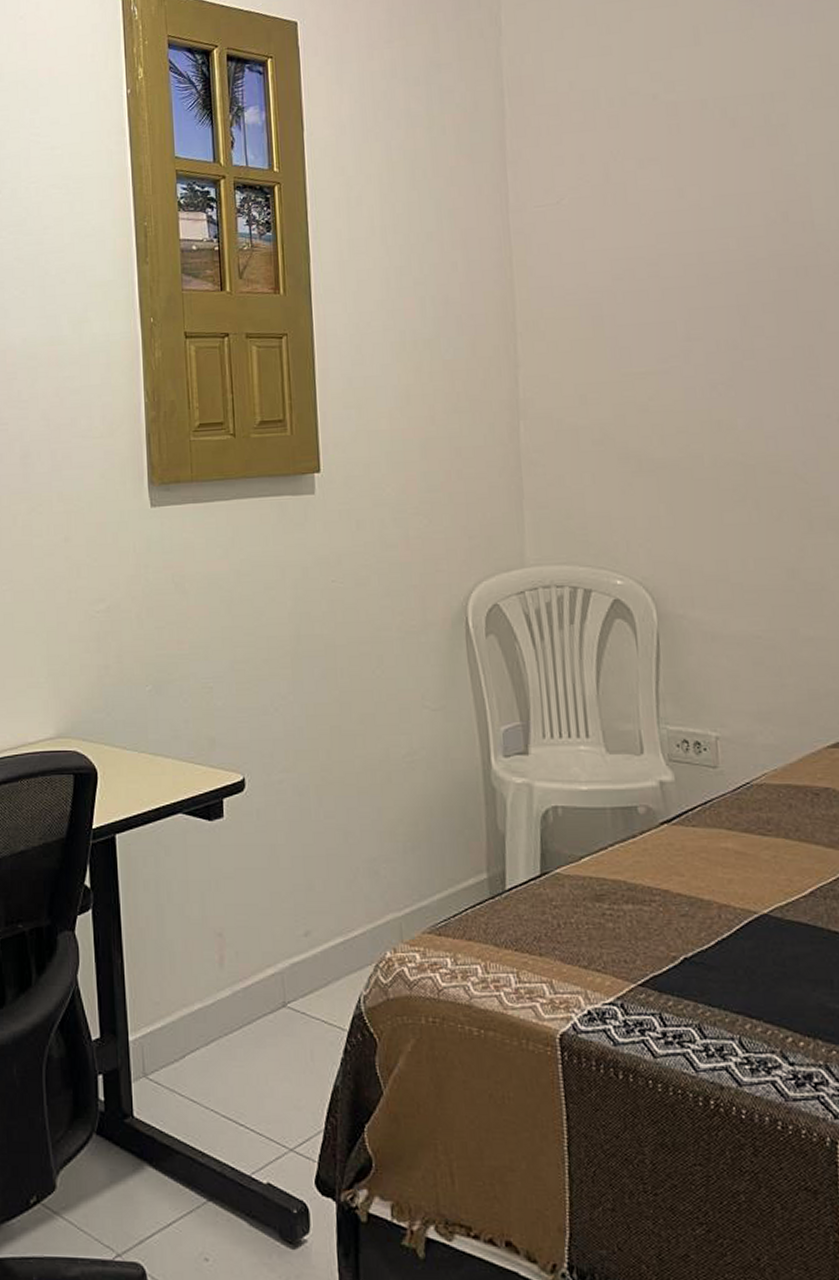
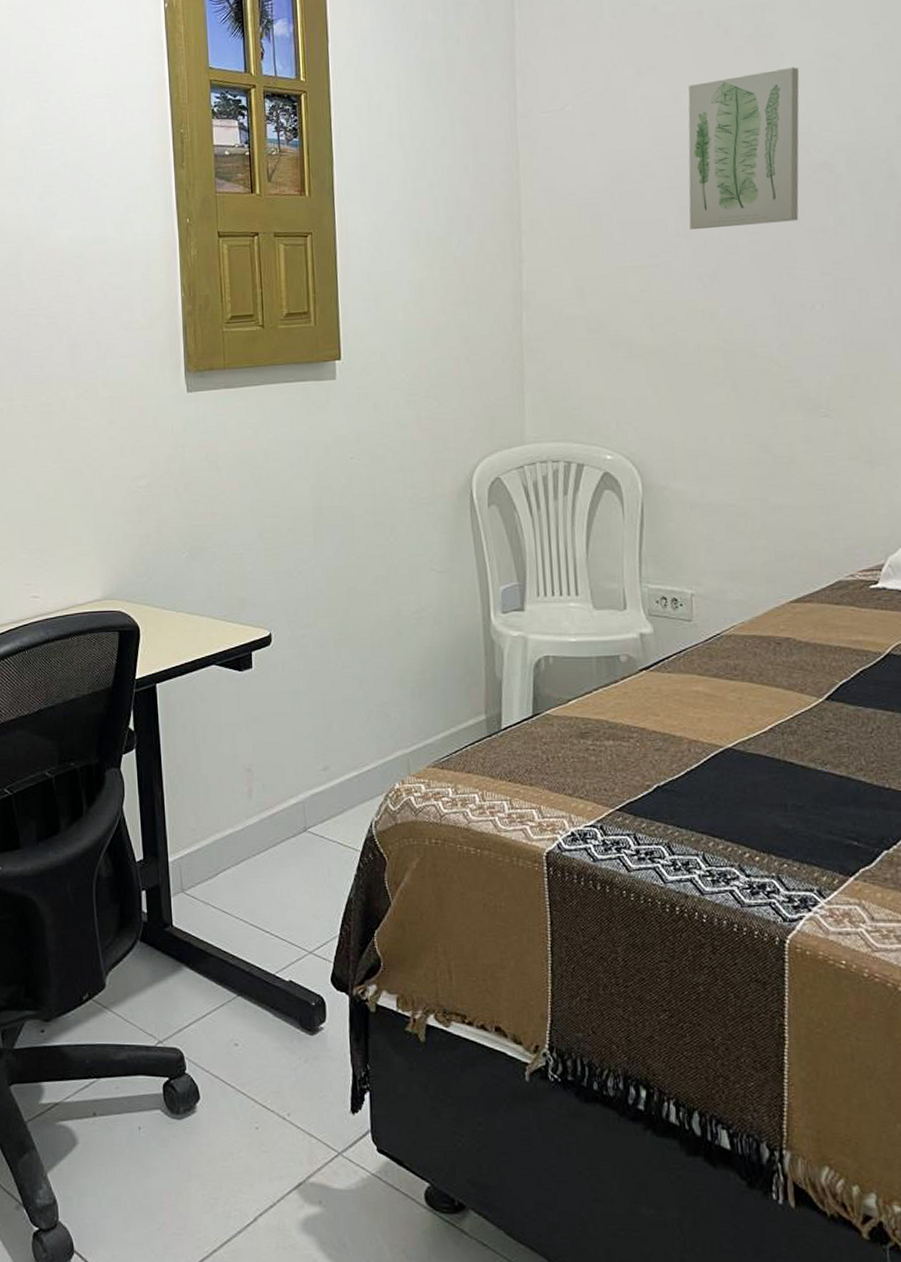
wall art: none [694,159,821,334] -> present [688,67,800,230]

